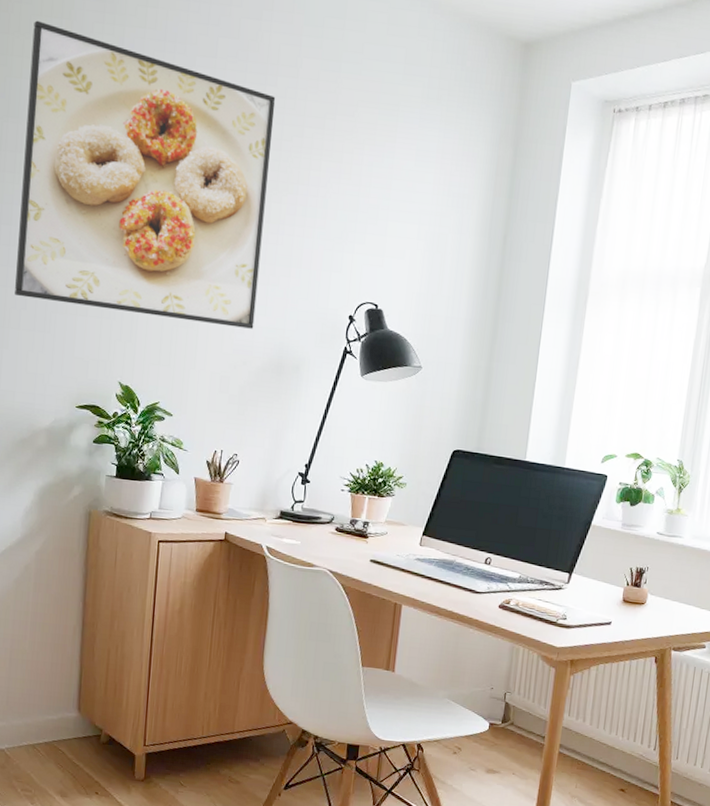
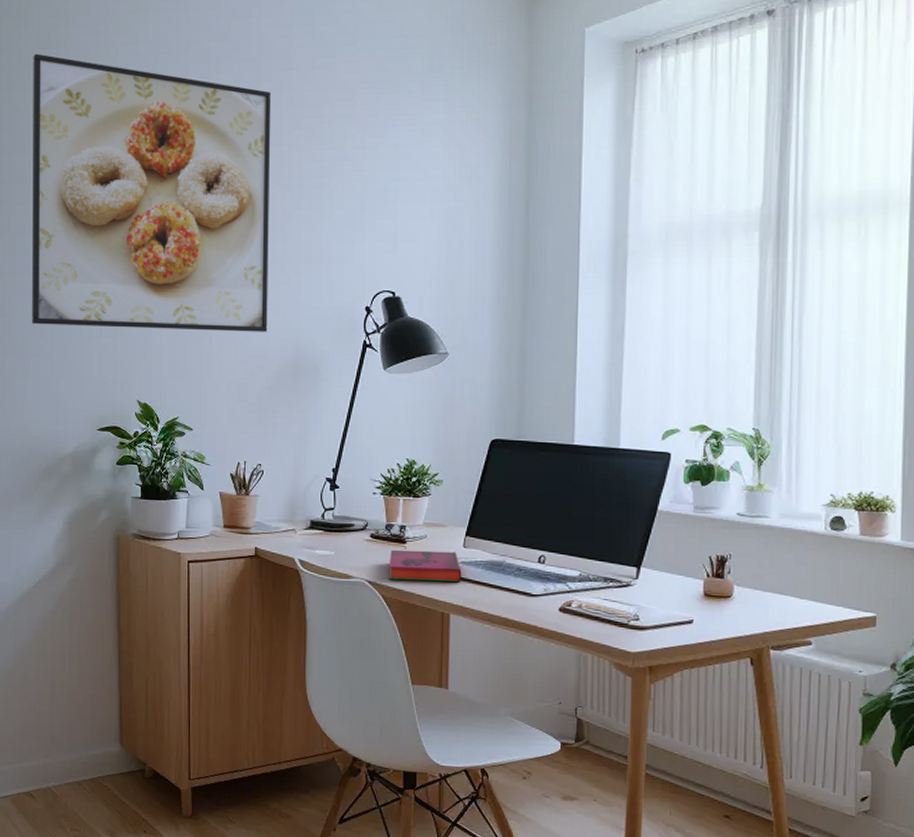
hardback book: none [349,543,416,577] -> present [389,549,462,583]

